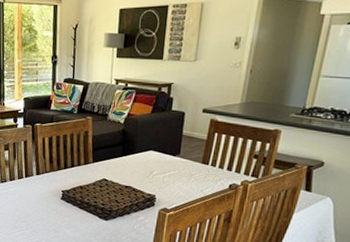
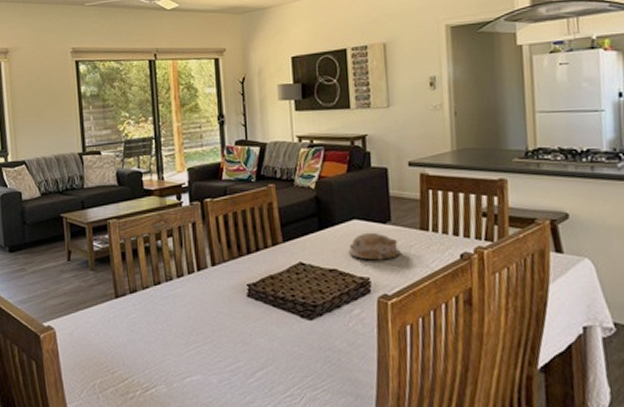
bowl: none [143,161,182,183] -> present [349,232,400,261]

